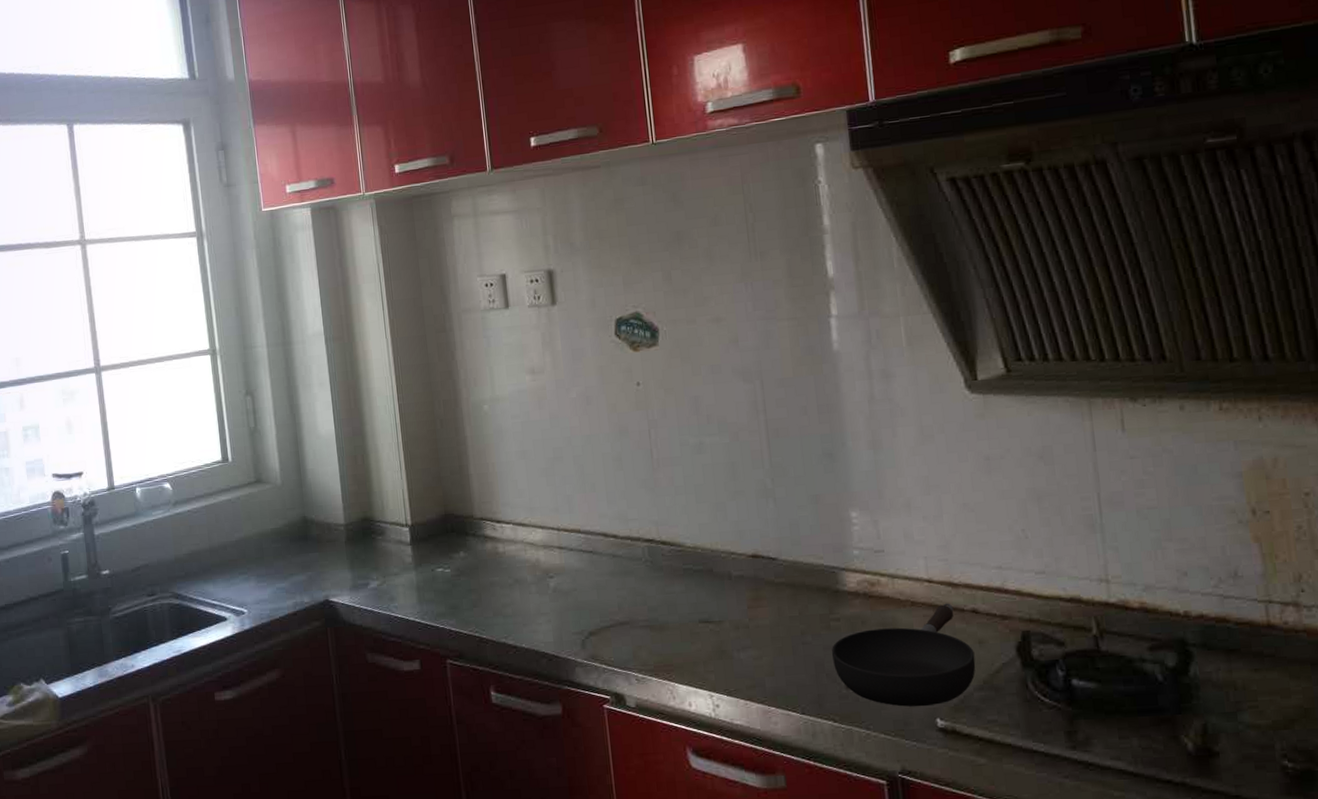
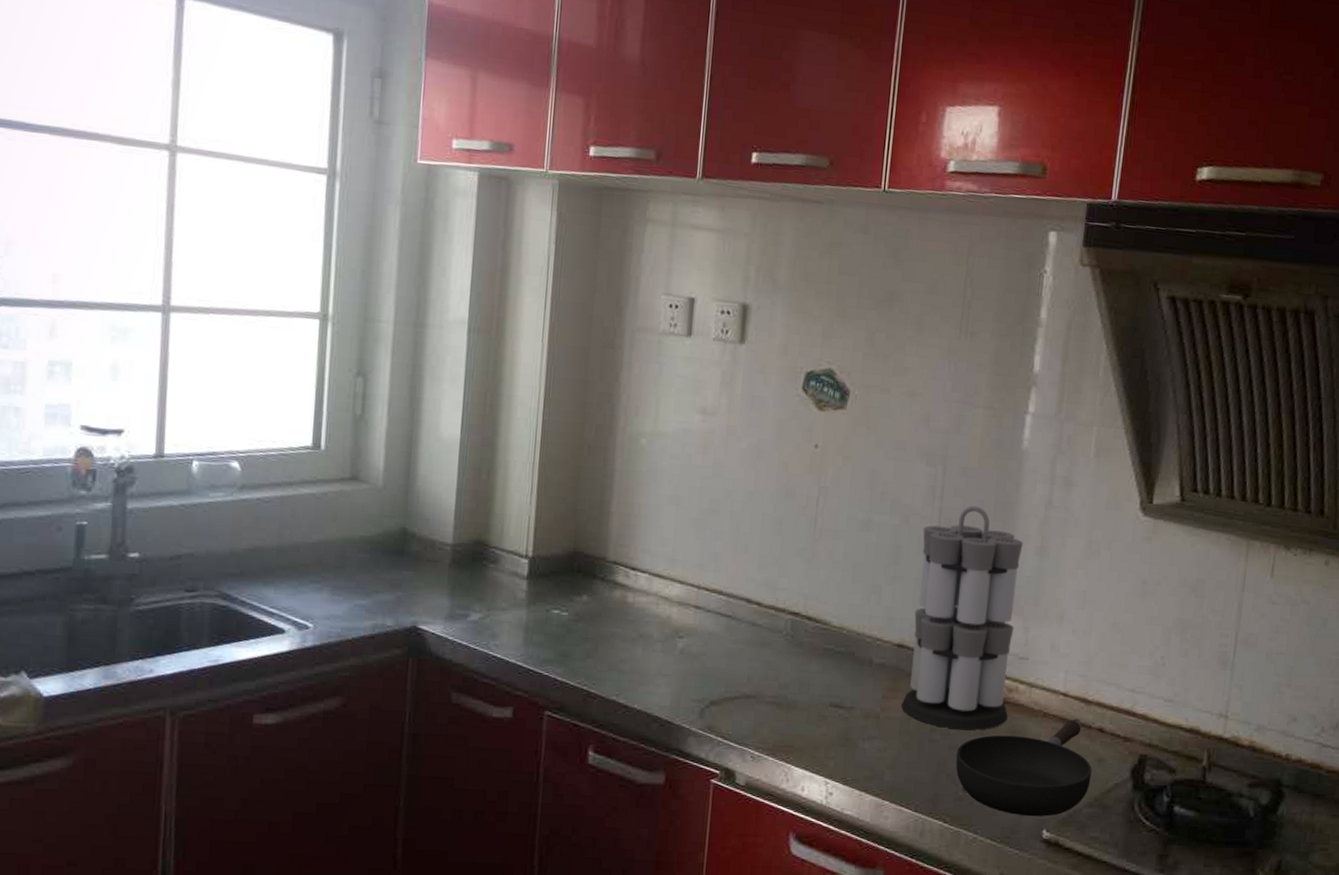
spice rack: none [753,412,876,629] -> present [901,505,1023,730]

